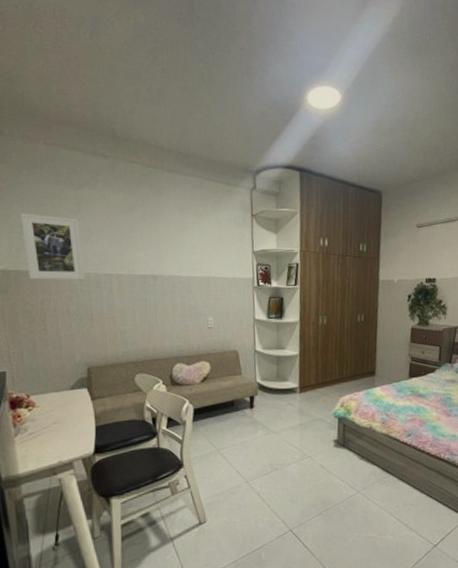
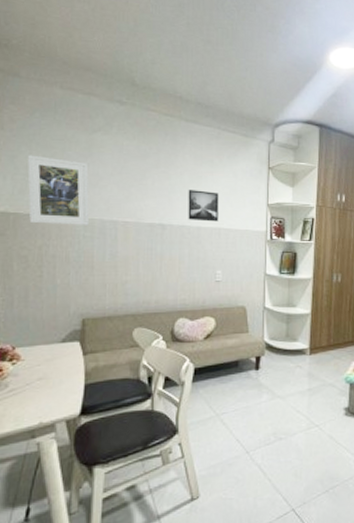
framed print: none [176,240,207,271] -> present [188,190,219,222]

